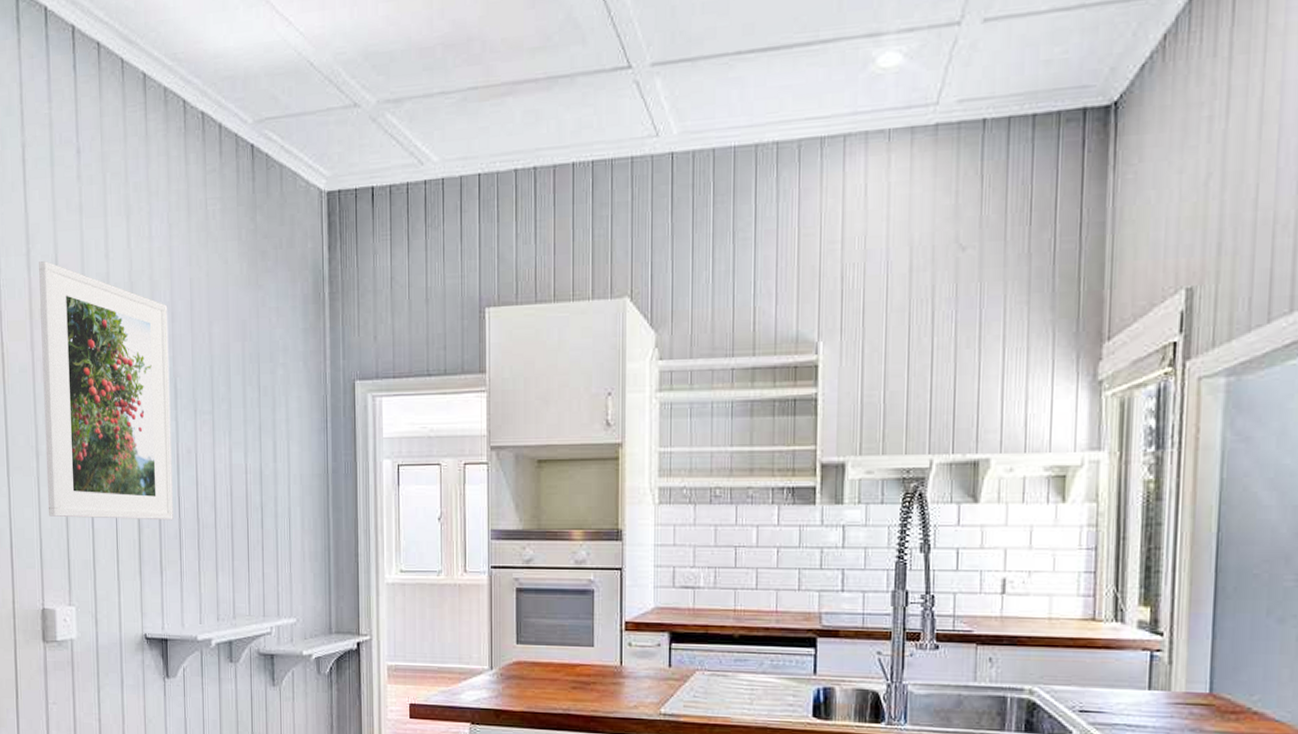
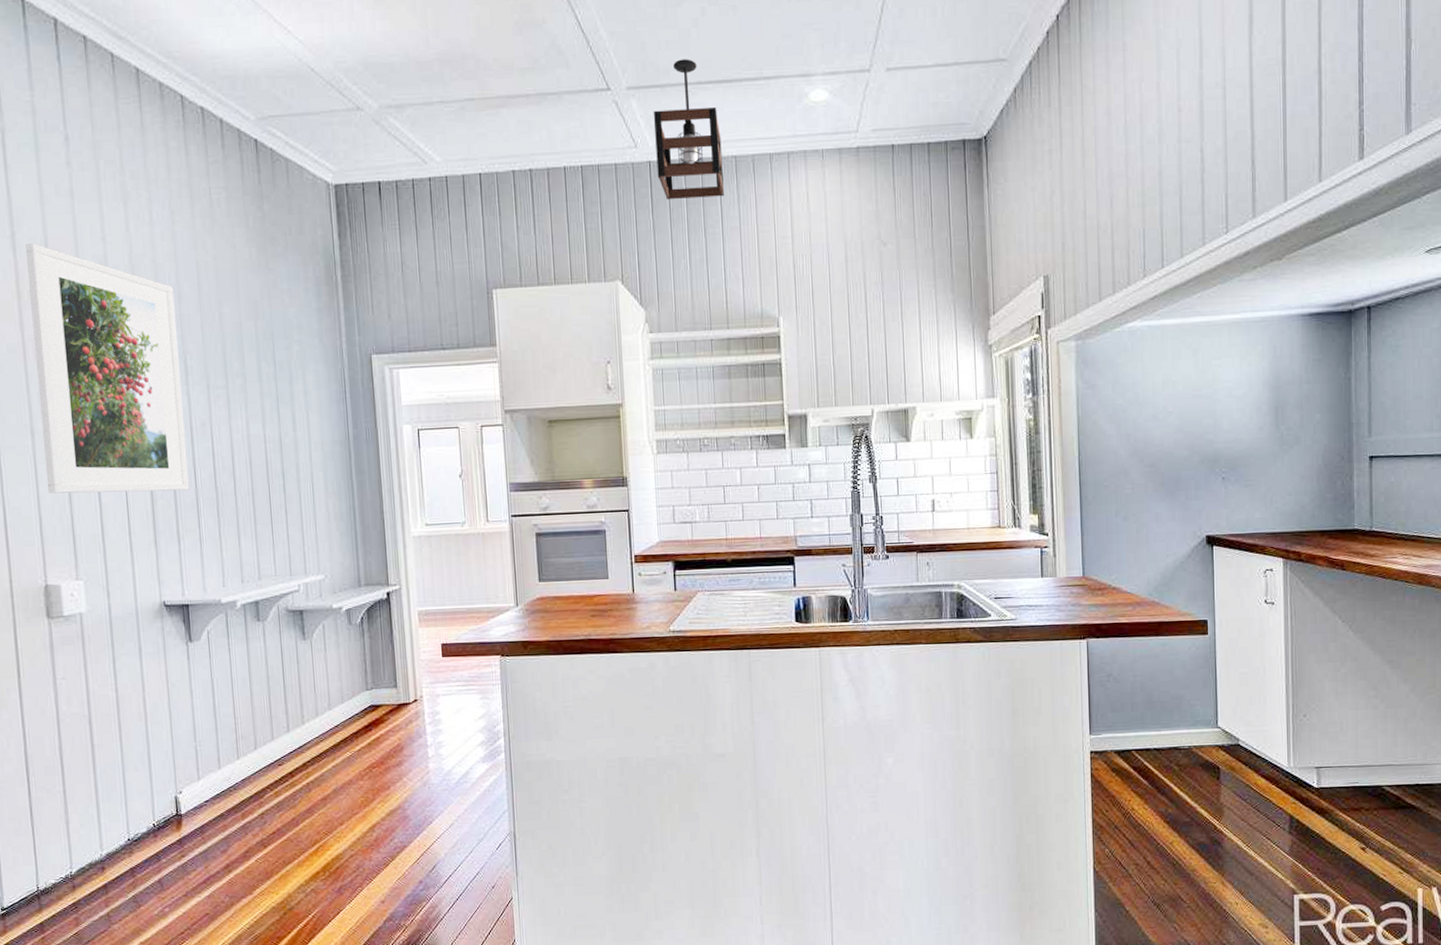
pendant light: none [680,23,761,199] -> present [653,59,724,200]

